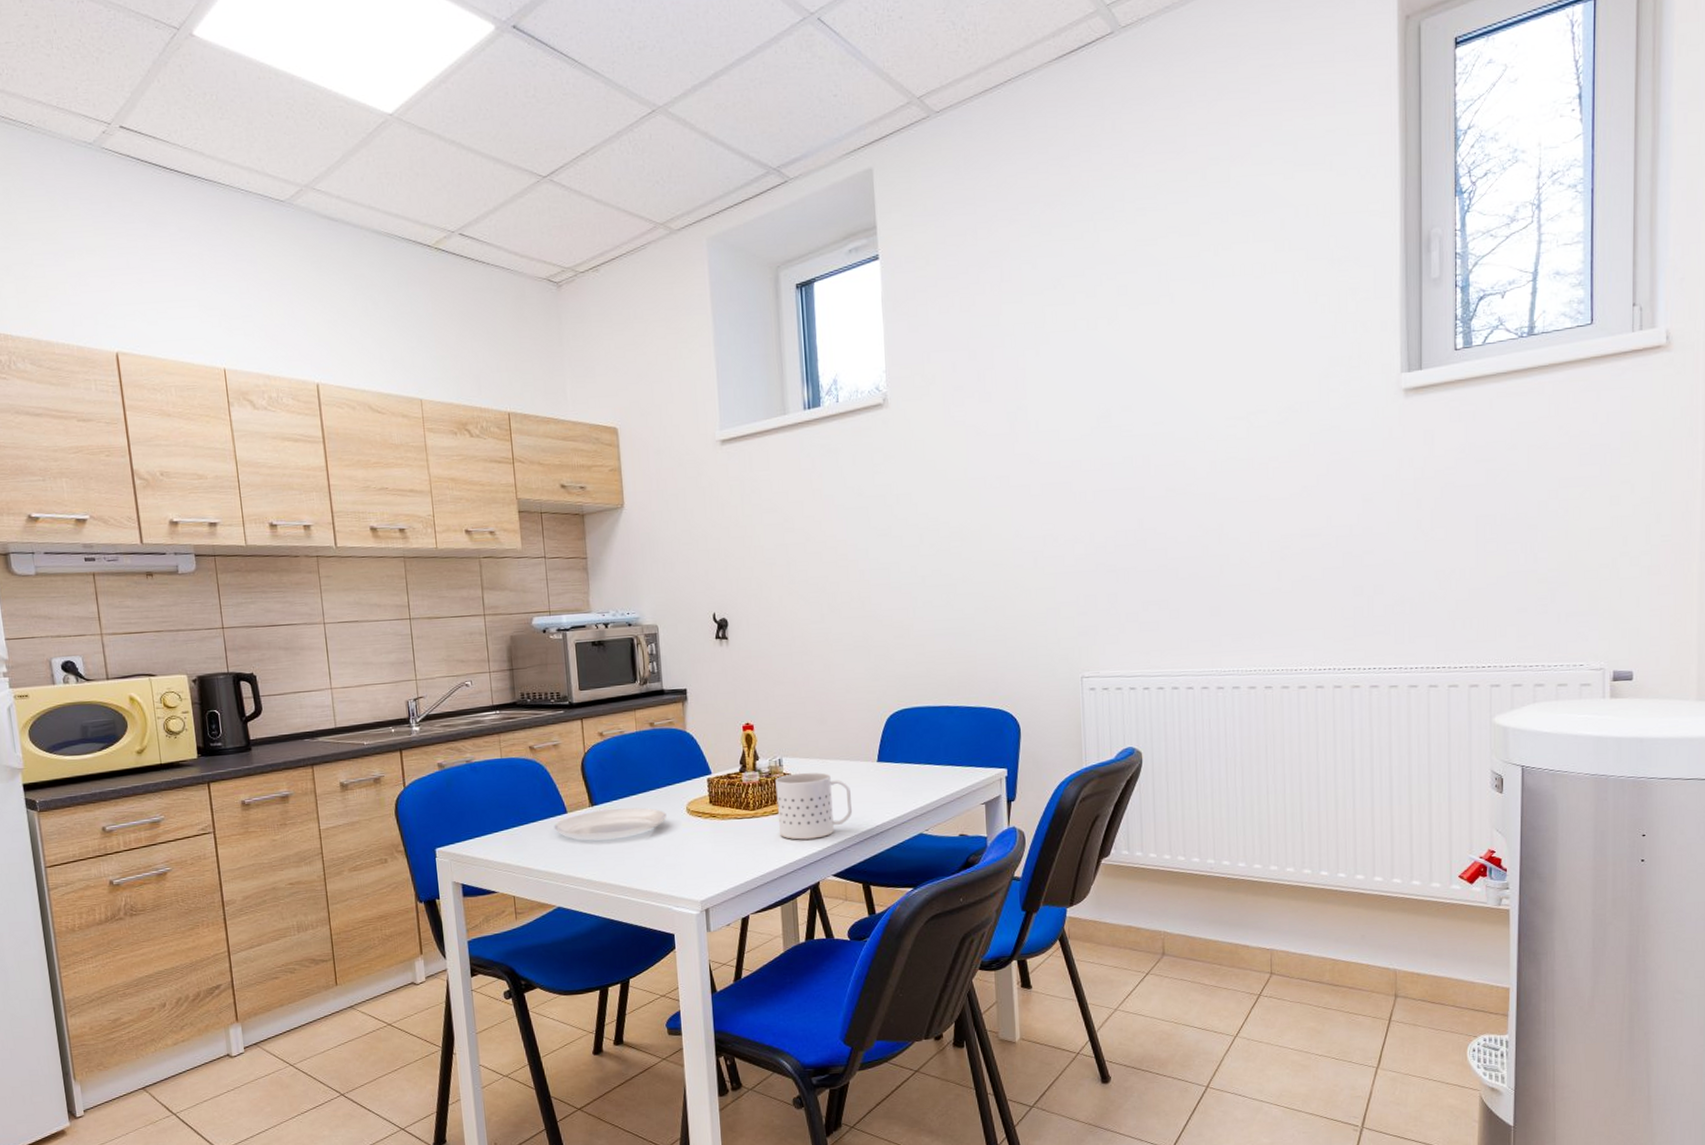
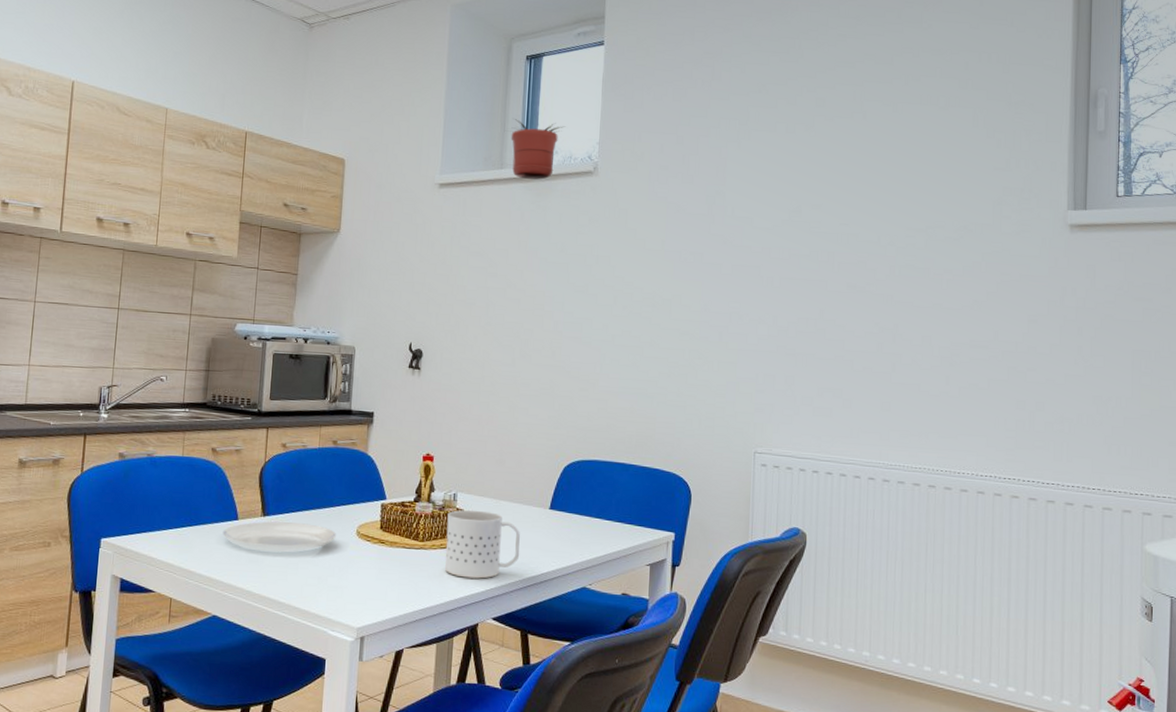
planter: none [789,355,848,422] -> present [511,119,566,180]

